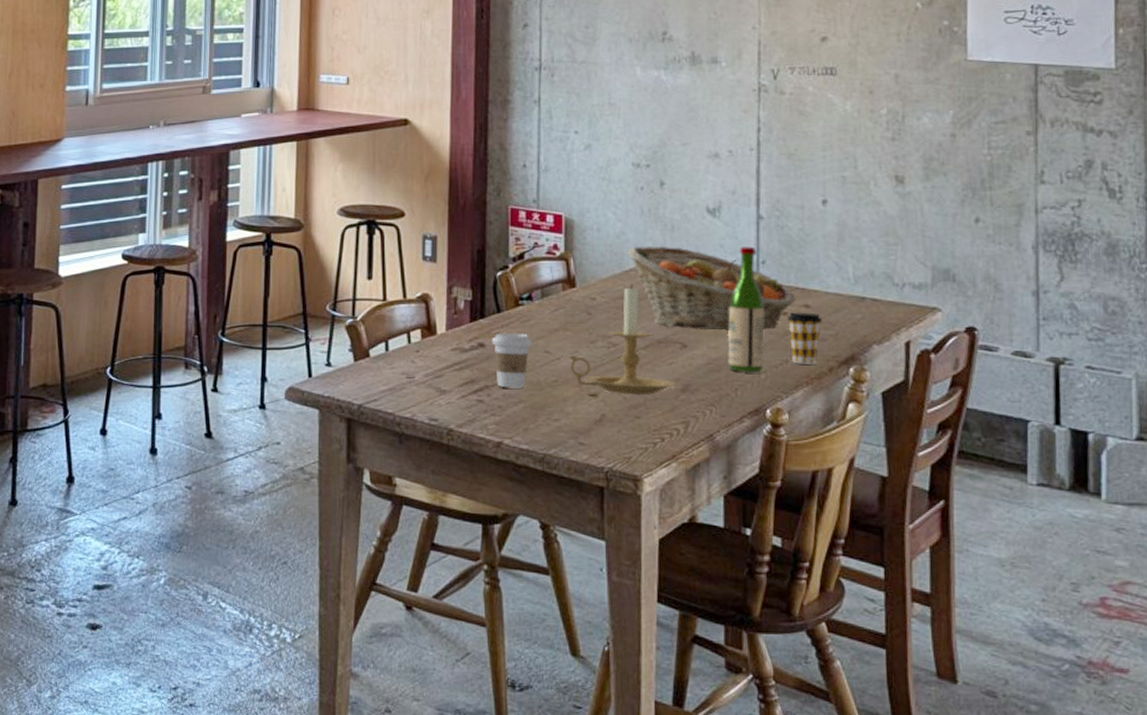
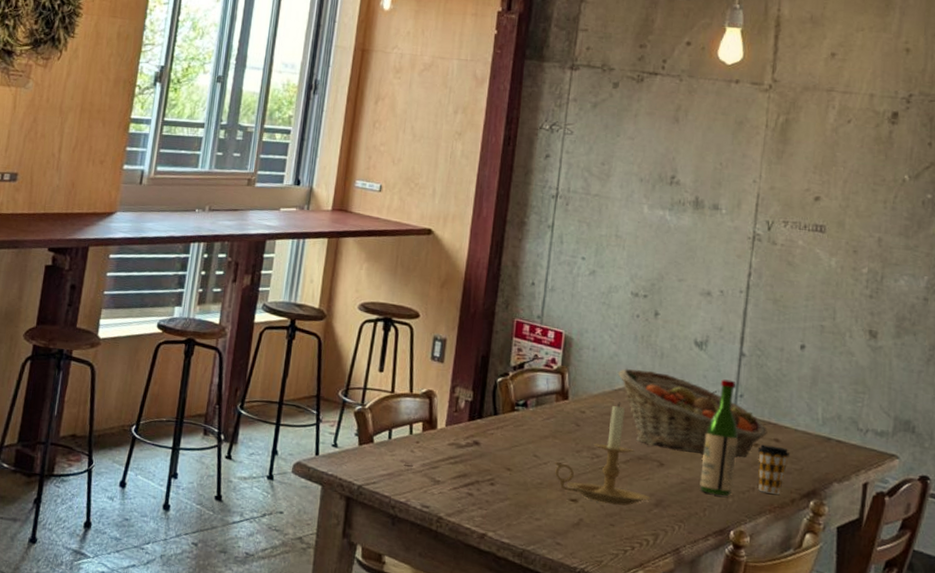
coffee cup: present [492,333,532,388] -> none [486,434,523,487]

